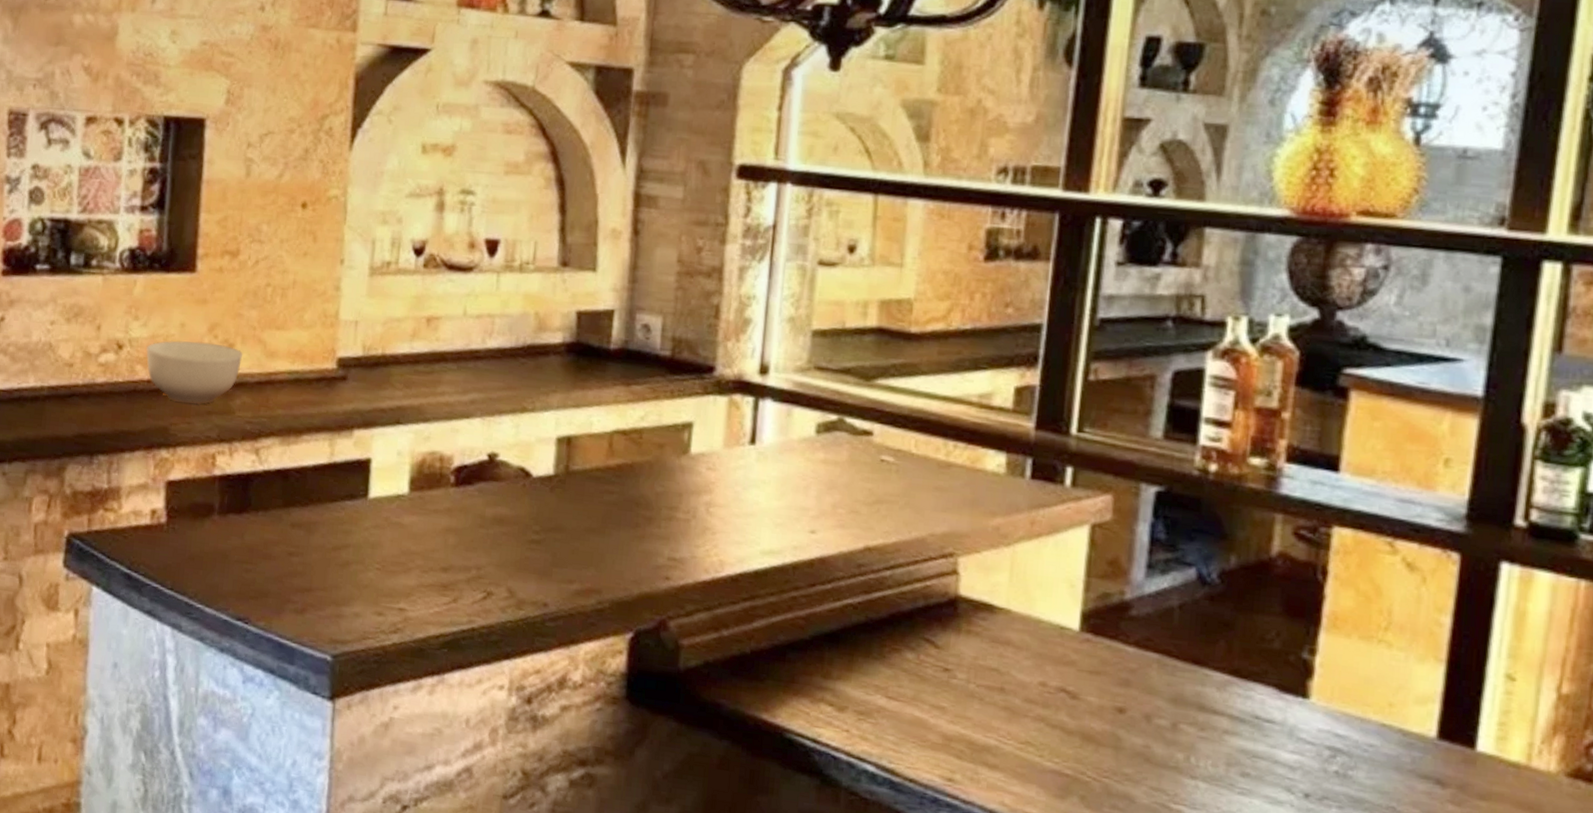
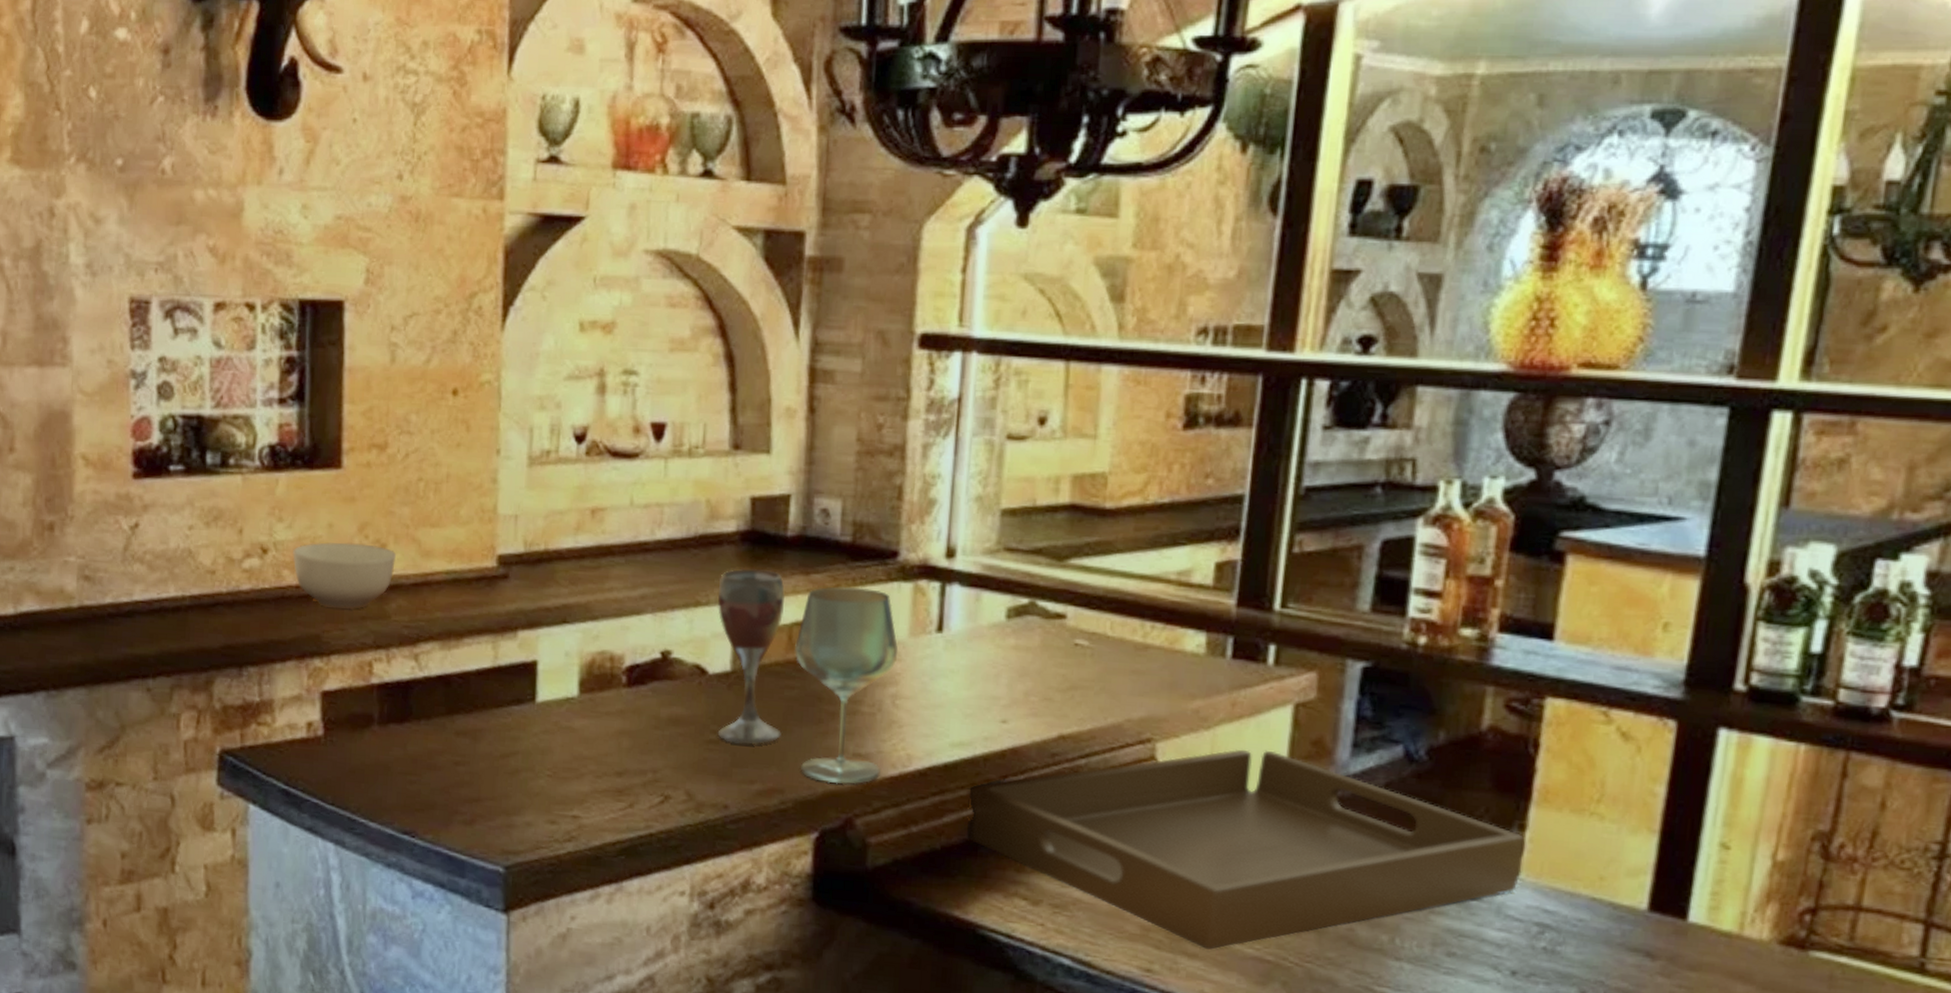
cup: none [539,378,607,546] -> present [717,568,786,745]
wine glass: none [613,398,713,588] -> present [794,586,899,785]
serving tray: none [776,566,1315,763] -> present [967,749,1525,951]

